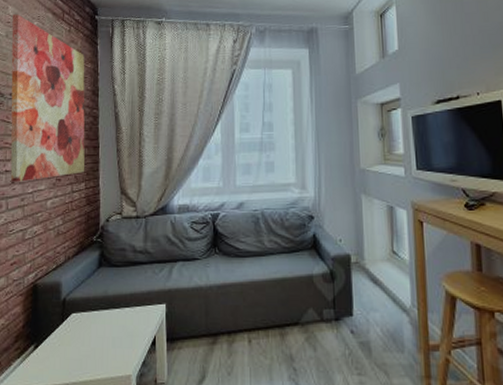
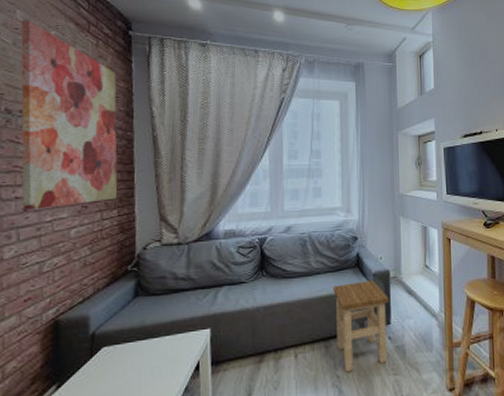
stool: none [288,265,351,365] -> present [333,280,390,372]

